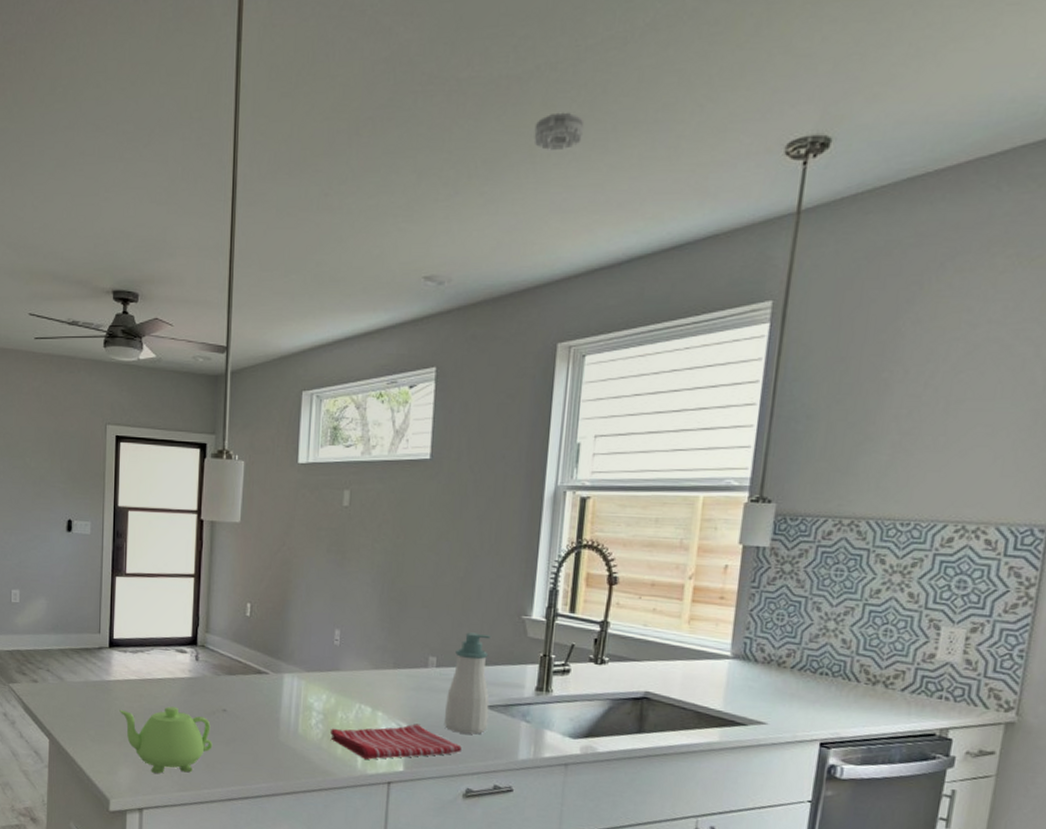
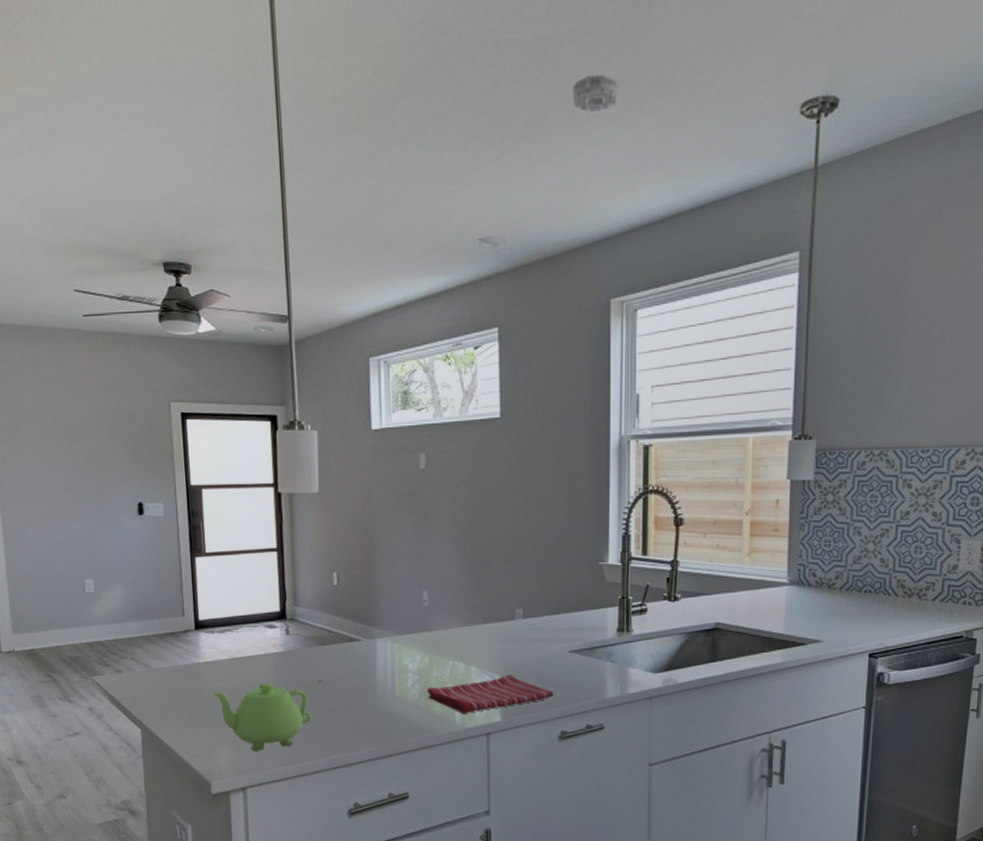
soap bottle: present [443,632,492,735] -> none [534,582,576,679]

